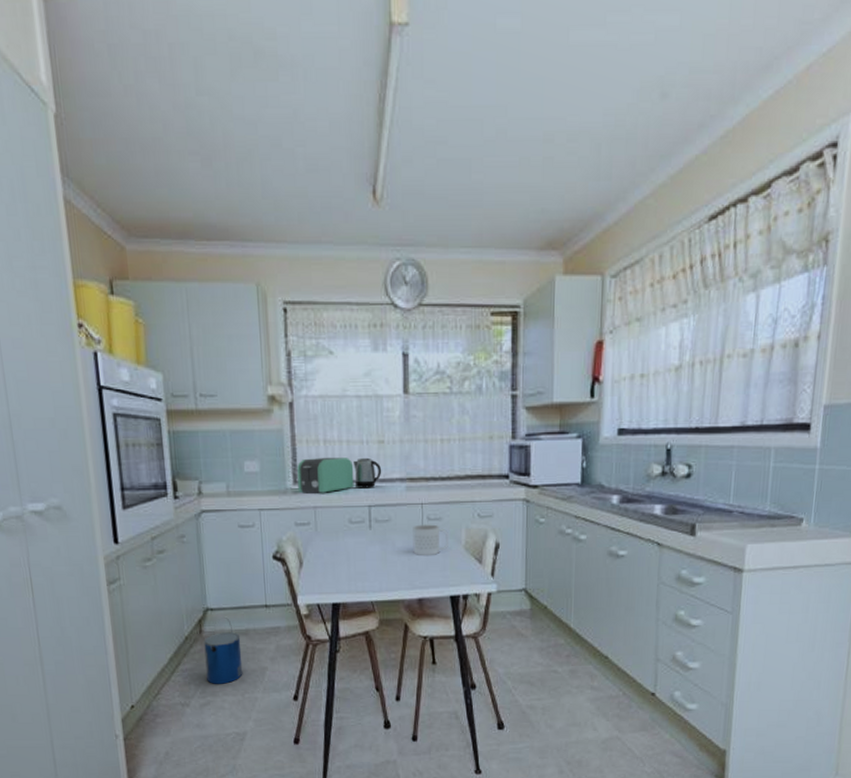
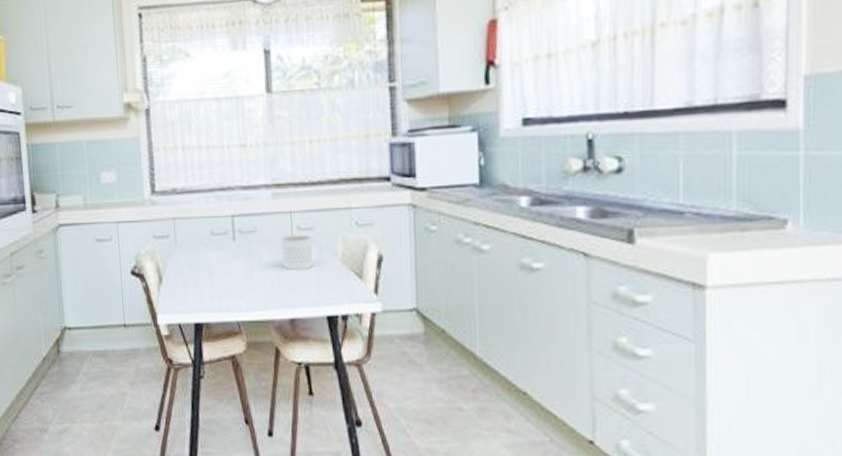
bucket: present [204,616,243,684] -> none [61,336,102,409]
toaster: present [297,458,354,494] -> none [155,164,216,205]
kettle: present [353,457,382,489] -> none [214,163,245,197]

